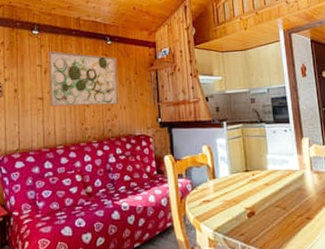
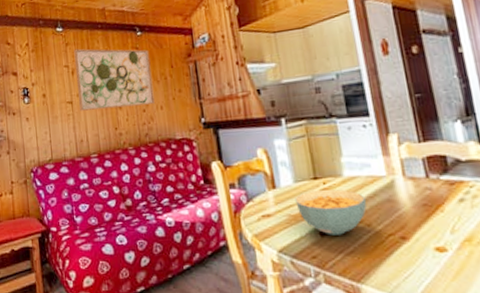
cereal bowl: none [230,180,284,217] -> present [295,189,367,236]

